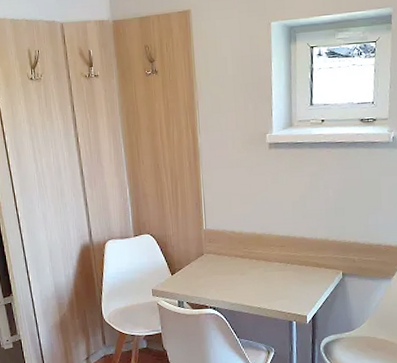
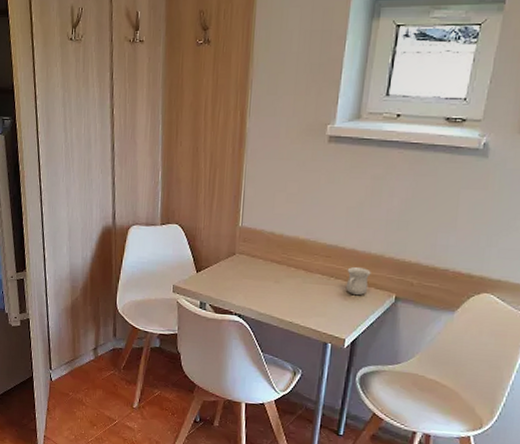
mug: none [300,252,320,276] -> present [345,267,371,295]

